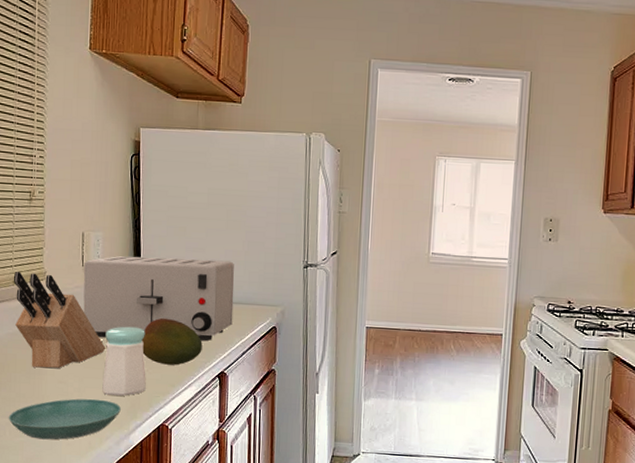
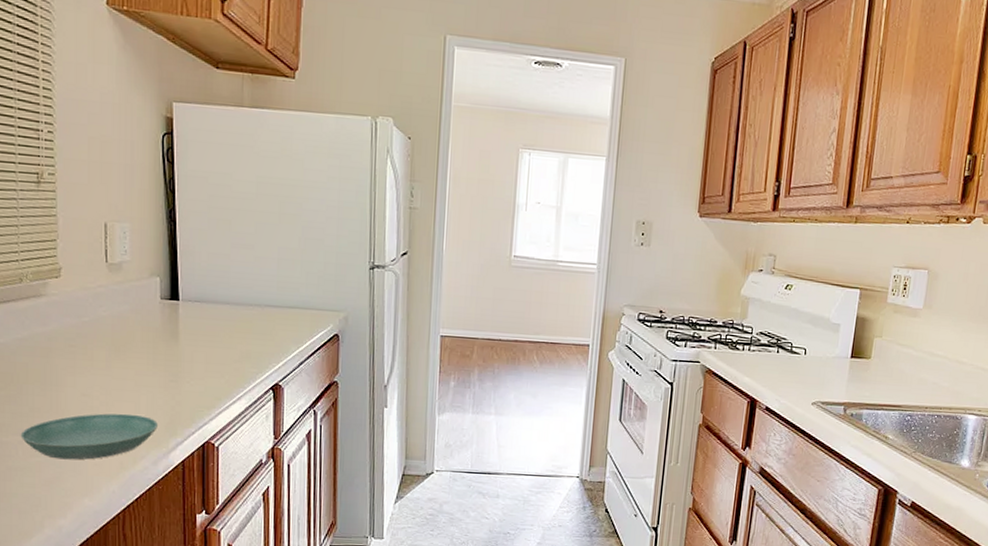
knife block: present [14,272,106,369] -> none [21,267,138,380]
toaster: present [83,256,235,342] -> none [107,251,290,350]
salt shaker: present [102,326,146,396] -> none [135,331,187,411]
fruit: present [141,318,202,366] -> none [180,323,253,377]

